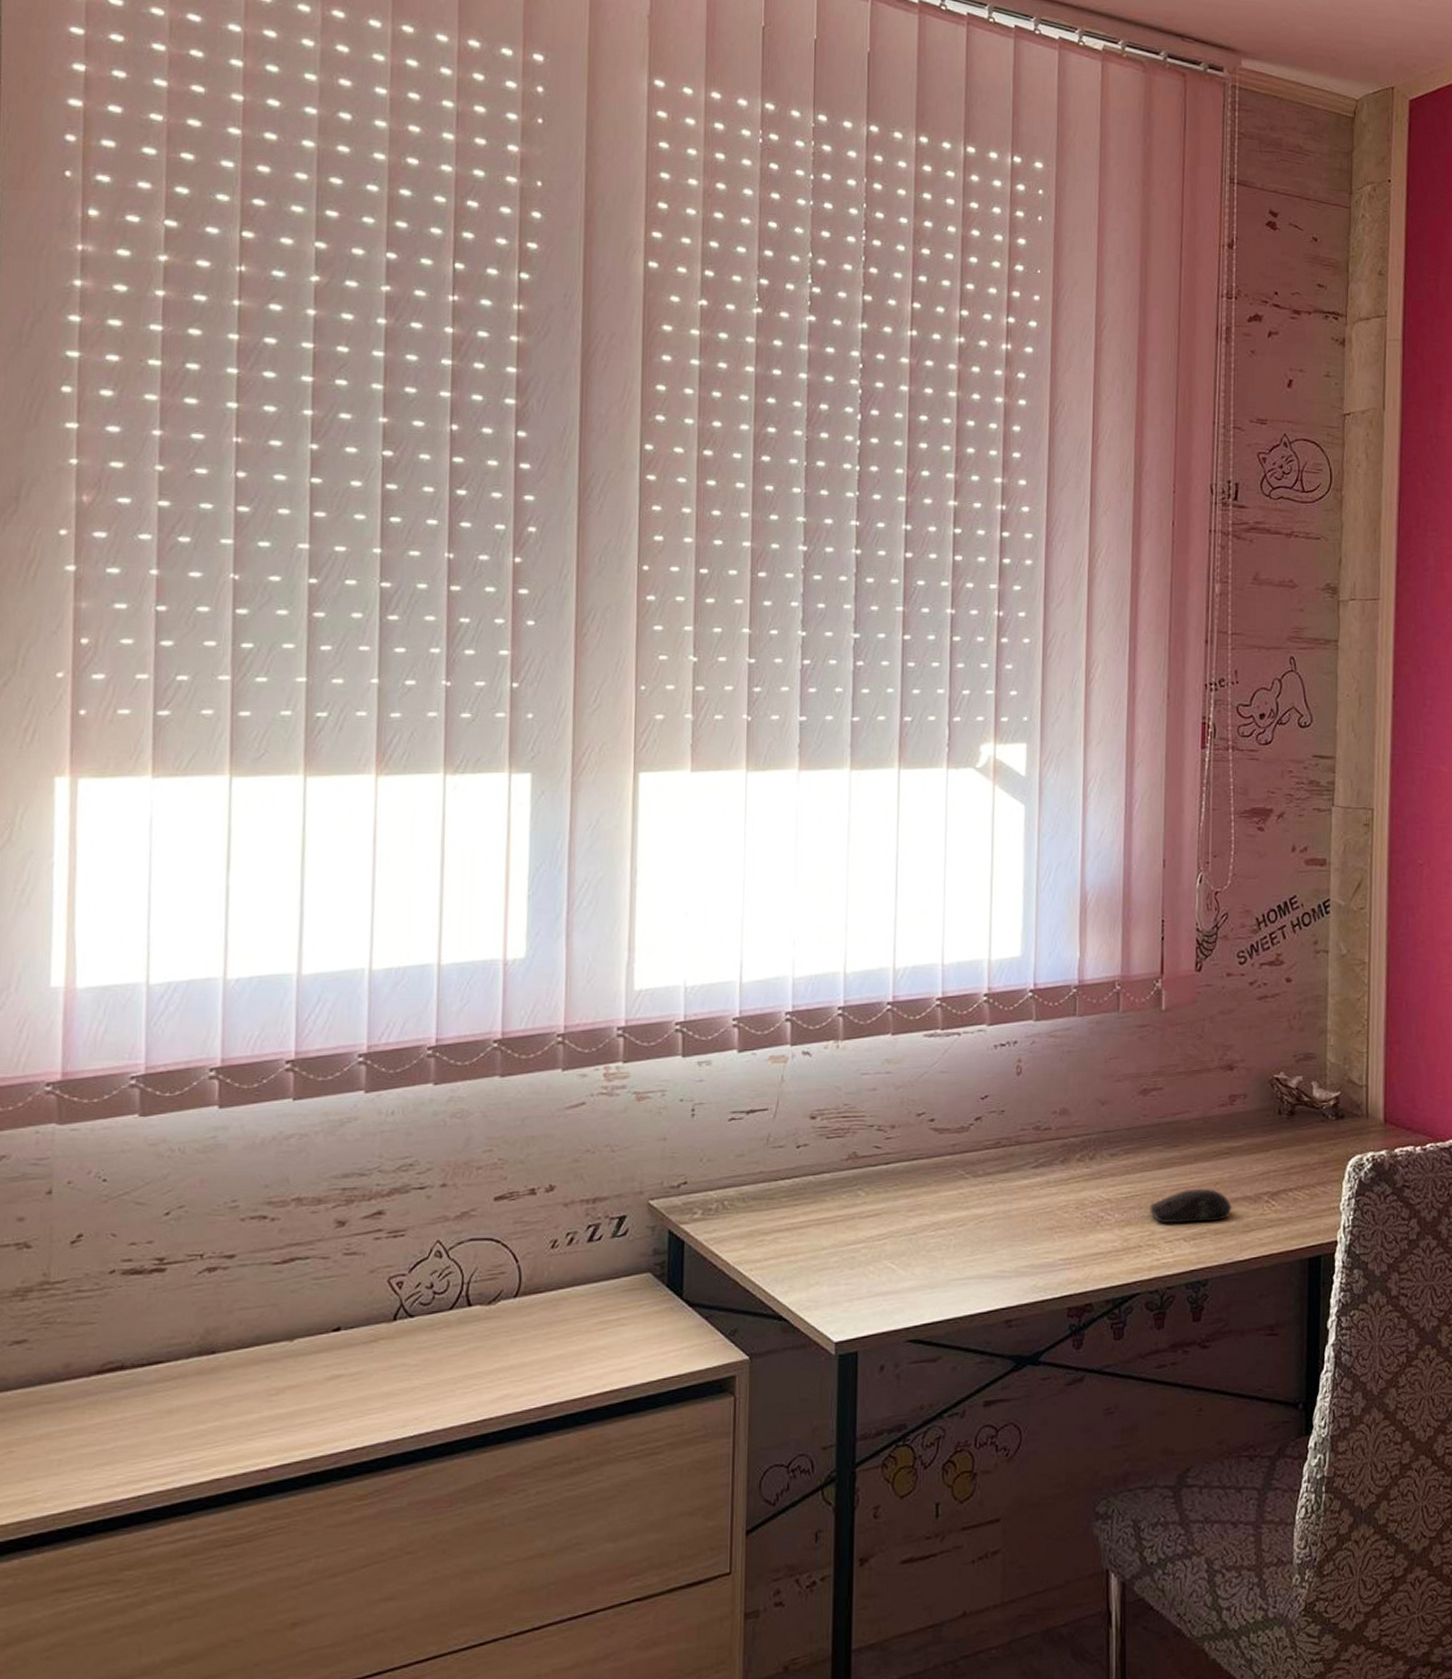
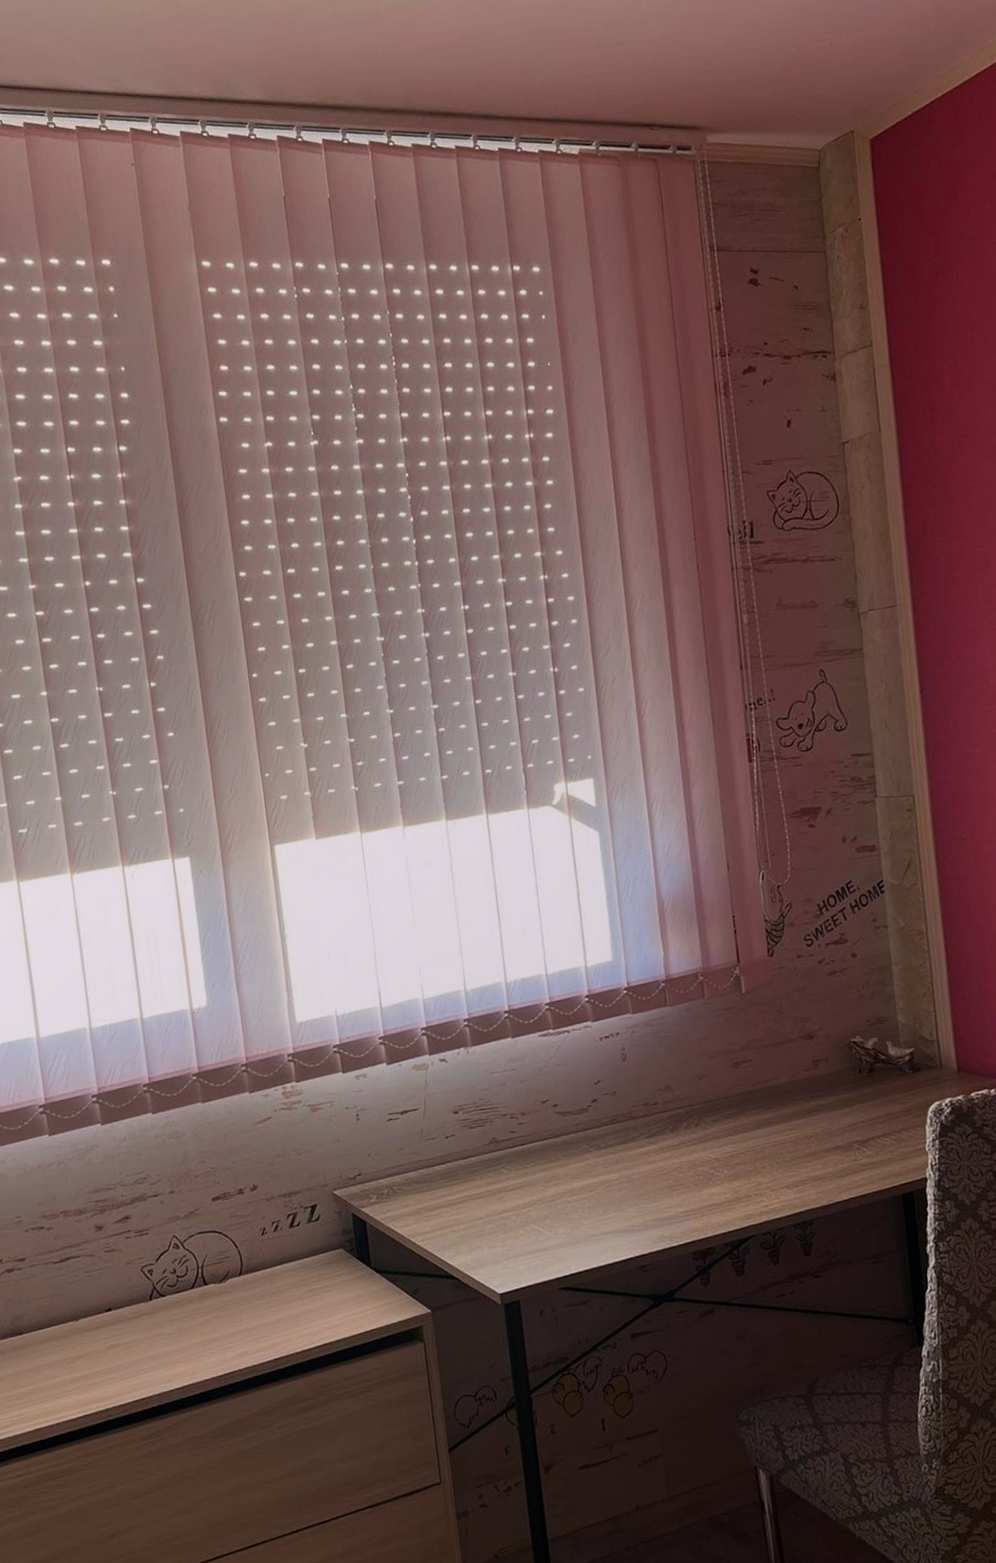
computer mouse: present [1149,1188,1232,1224] -> none [753,1141,827,1175]

